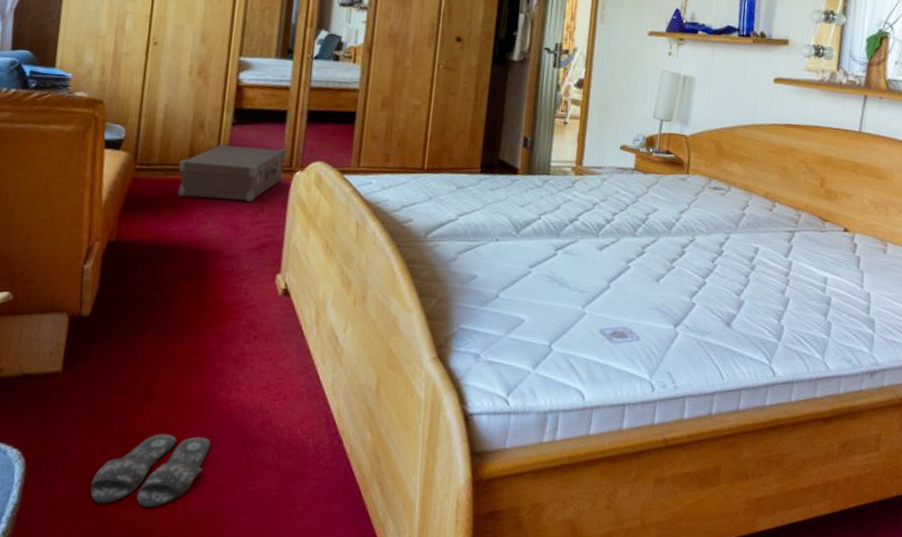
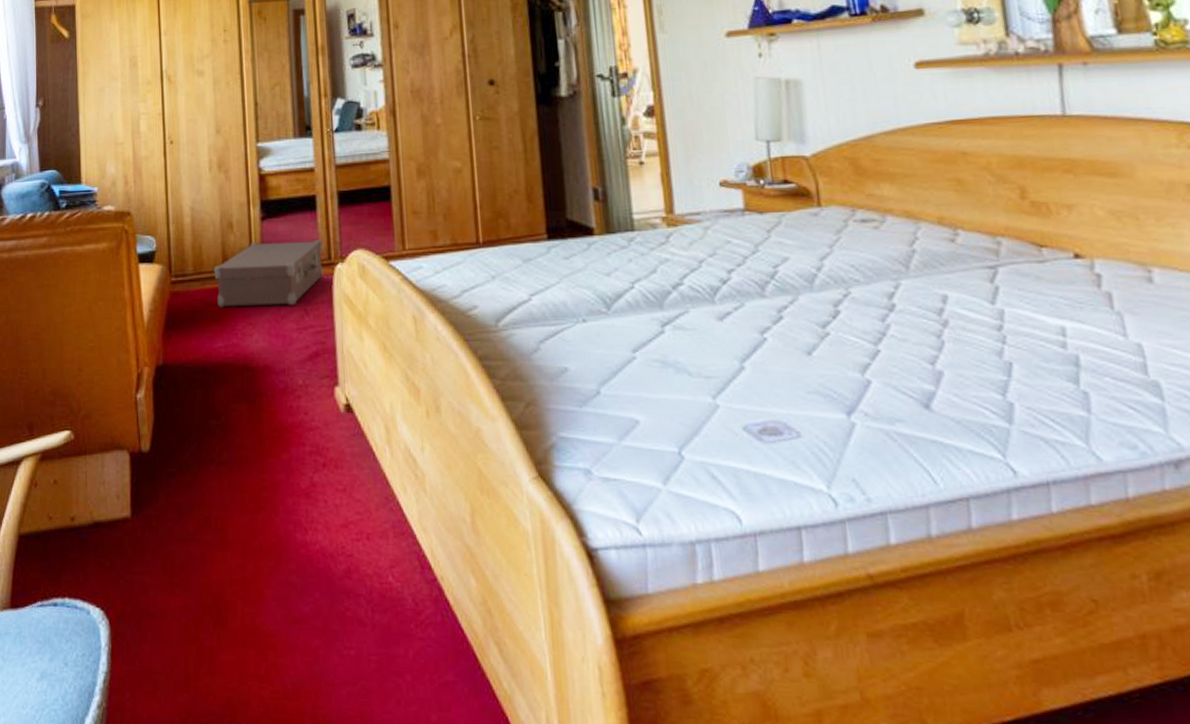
slippers: present [90,433,211,508] -> none [177,585,295,676]

